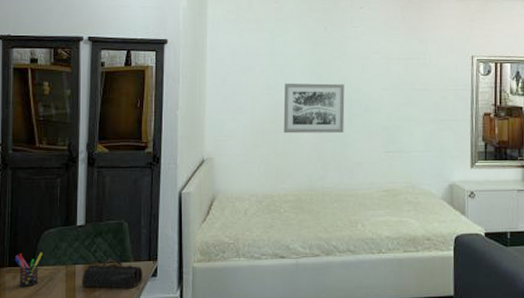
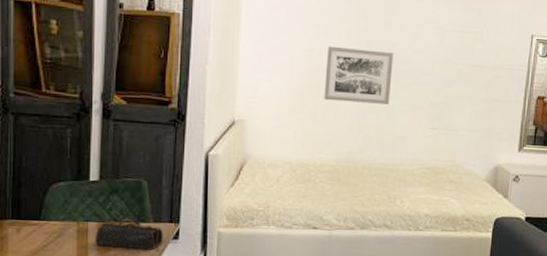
pen holder: present [14,252,43,287] -> none [18,206,51,242]

